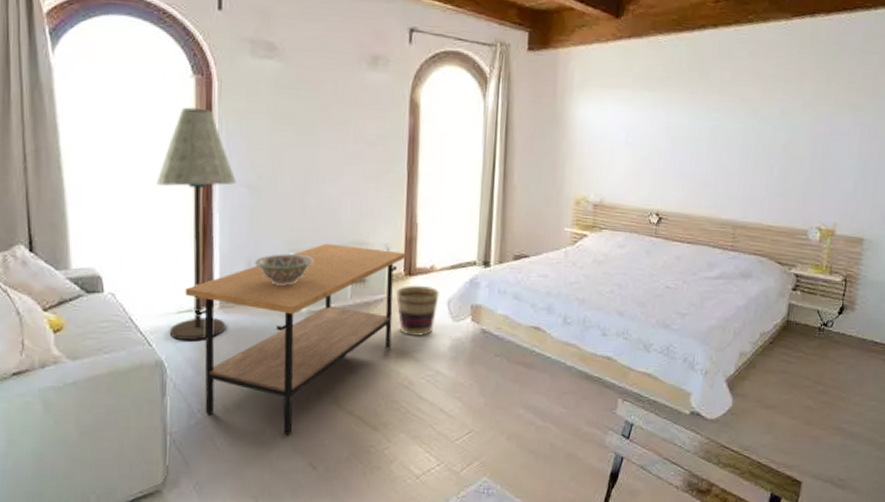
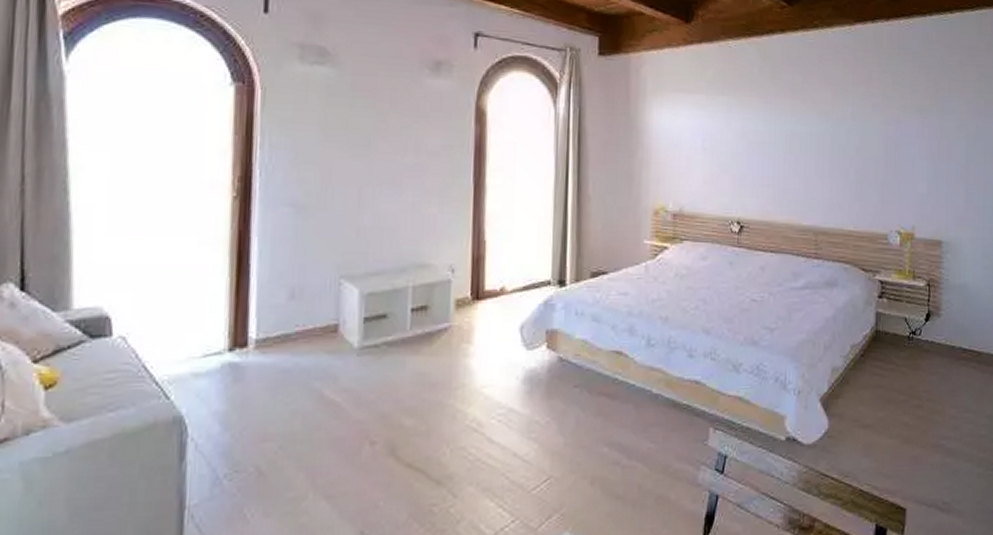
floor lamp: present [156,107,236,341] -> none [184,118,280,390]
coffee table: present [185,243,406,436] -> none [213,266,473,499]
decorative bowl: present [255,254,314,285] -> none [299,281,369,318]
basket: present [396,285,440,336] -> none [462,310,512,369]

